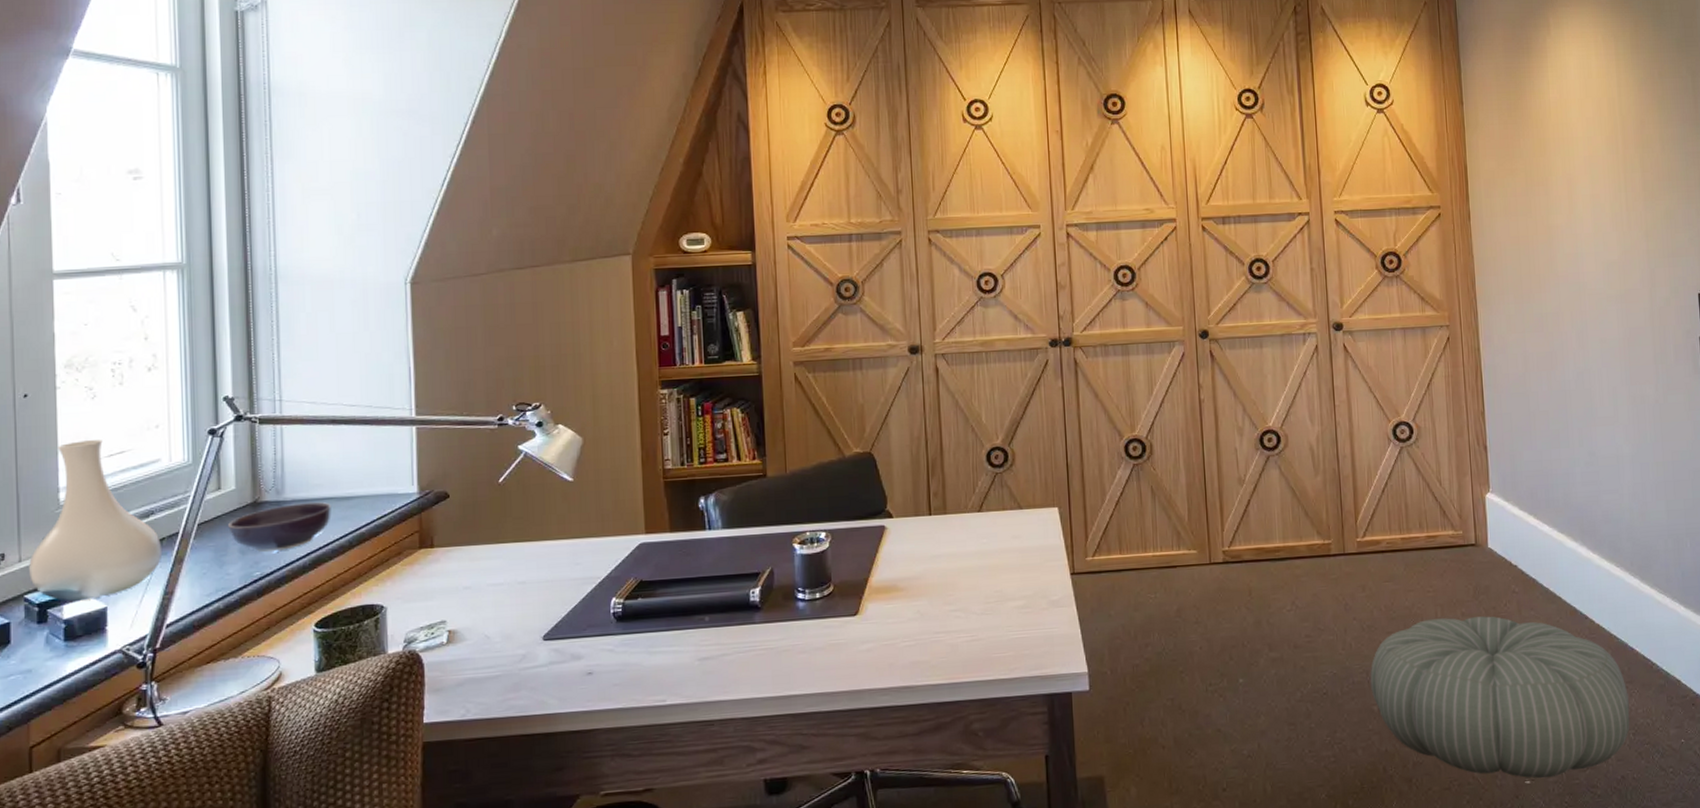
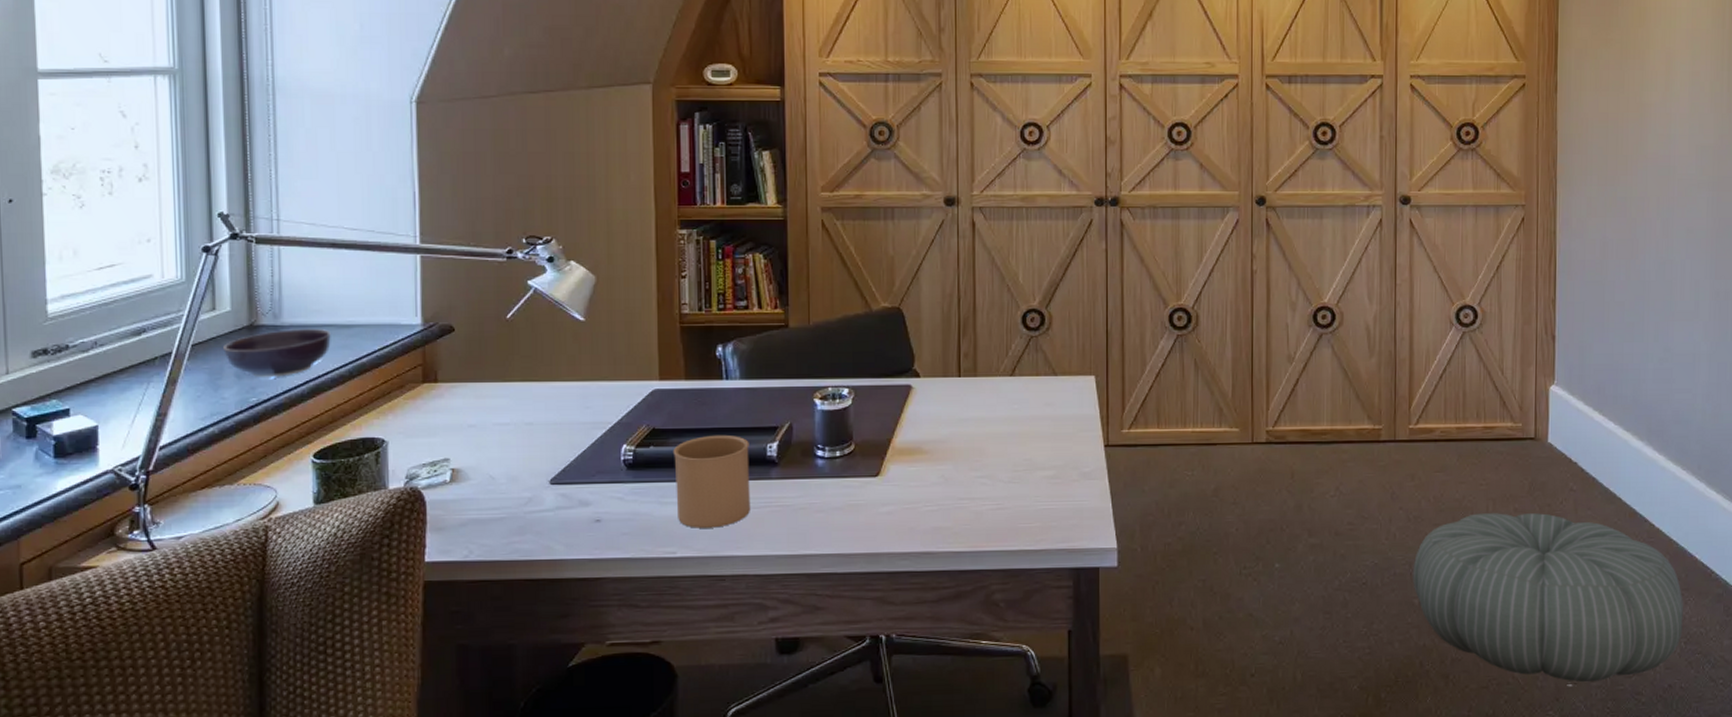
vase: present [29,439,163,601] -> none [17,250,155,417]
mug: none [660,583,736,676] -> present [672,434,750,528]

